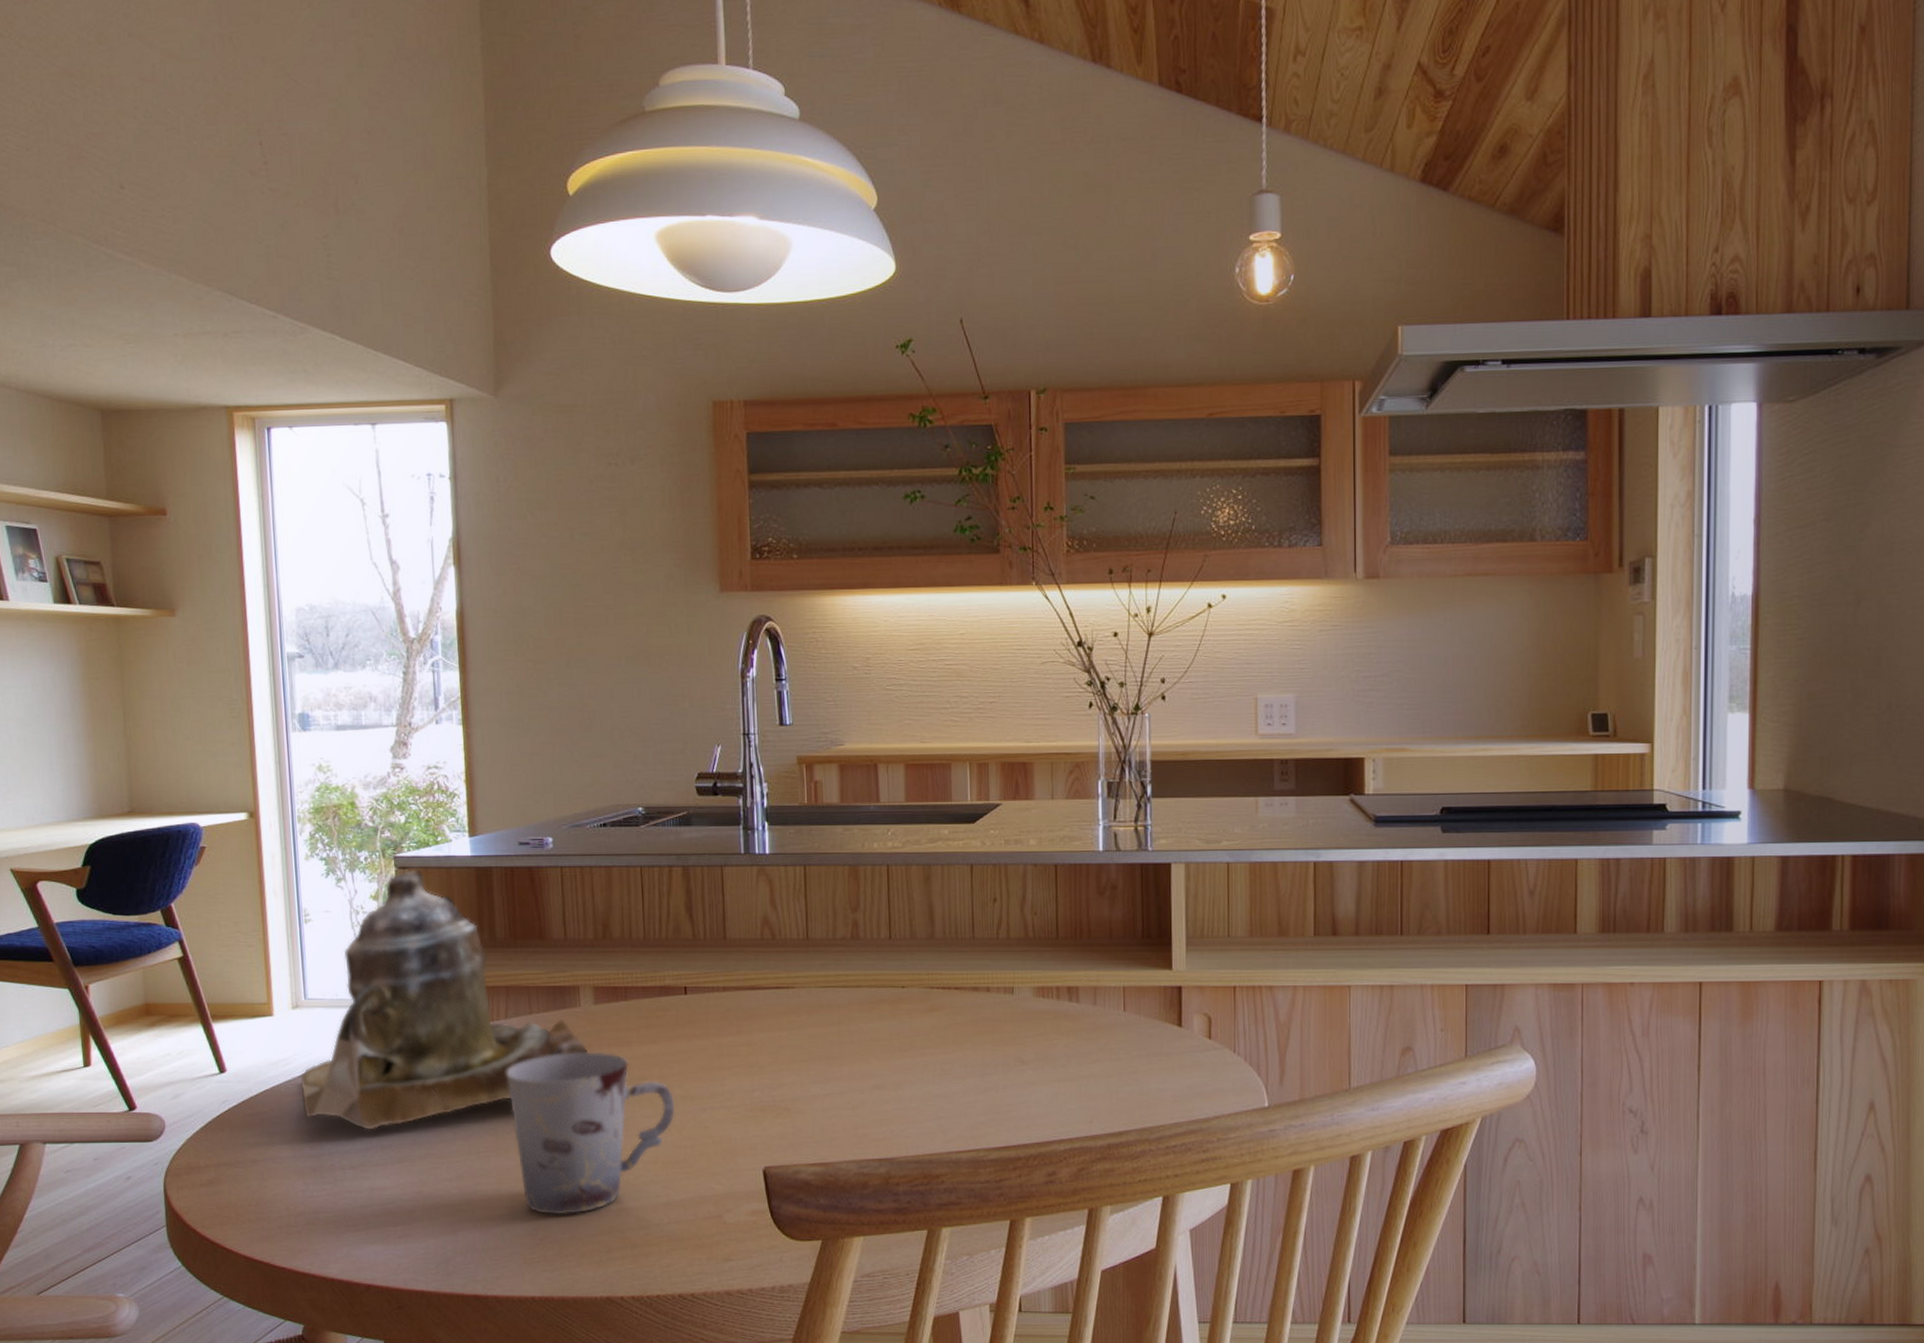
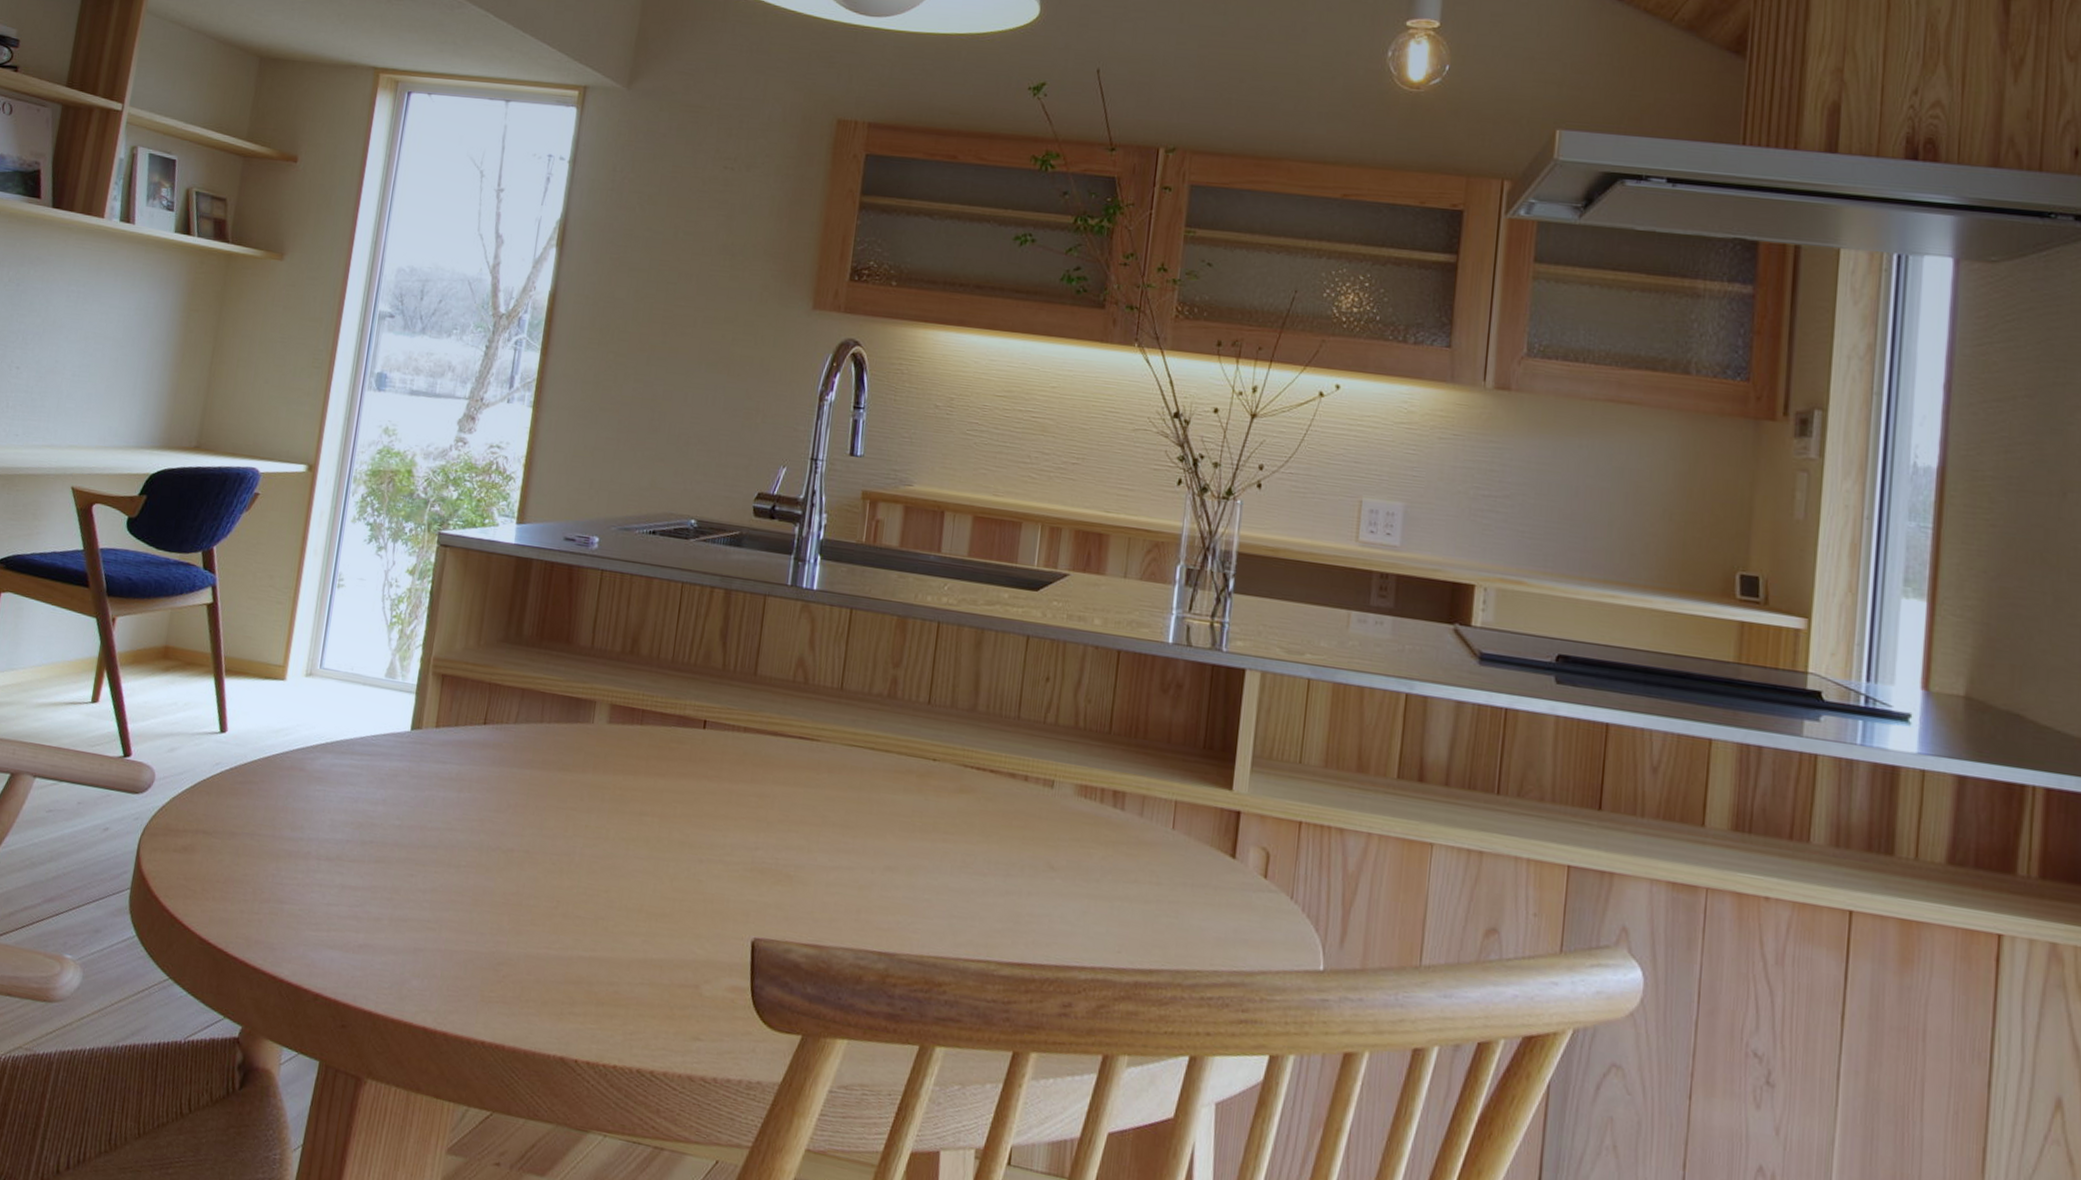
teapot: present [300,869,588,1130] -> none [294,549,592,822]
cup: present [506,1051,676,1215] -> none [495,771,673,955]

